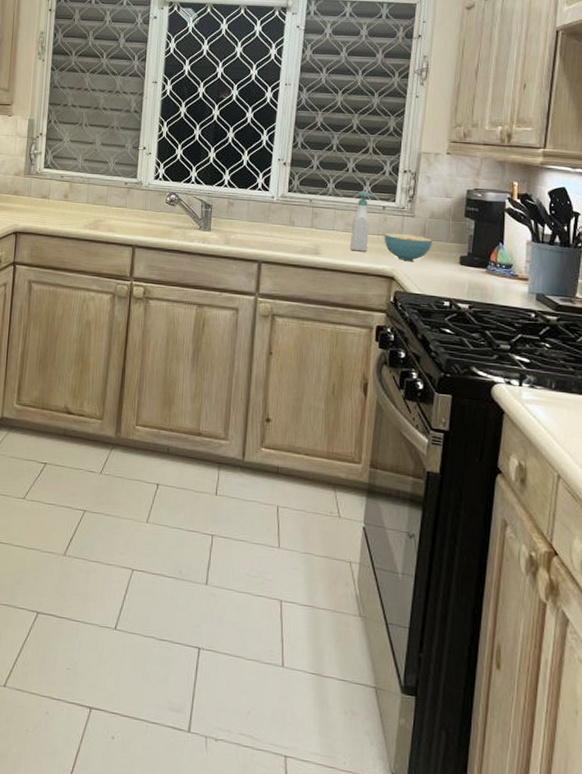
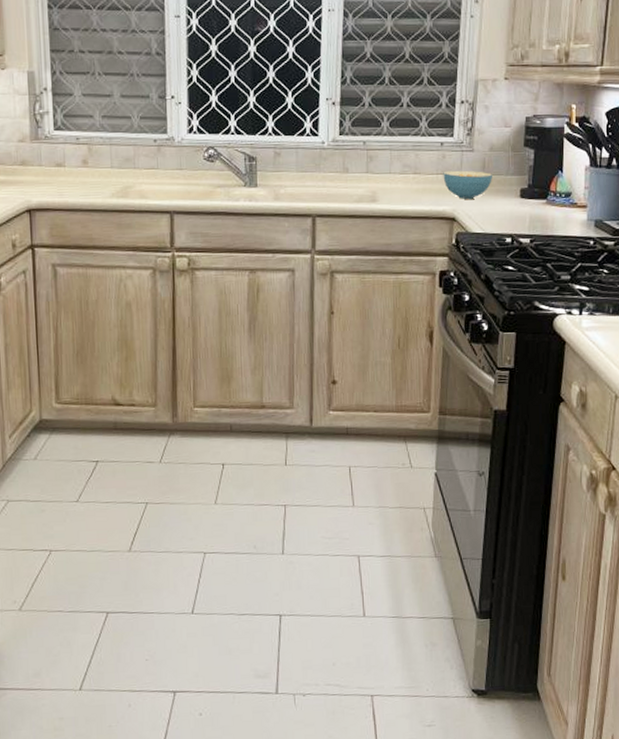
soap bottle: present [350,191,376,252] -> none [408,127,433,194]

